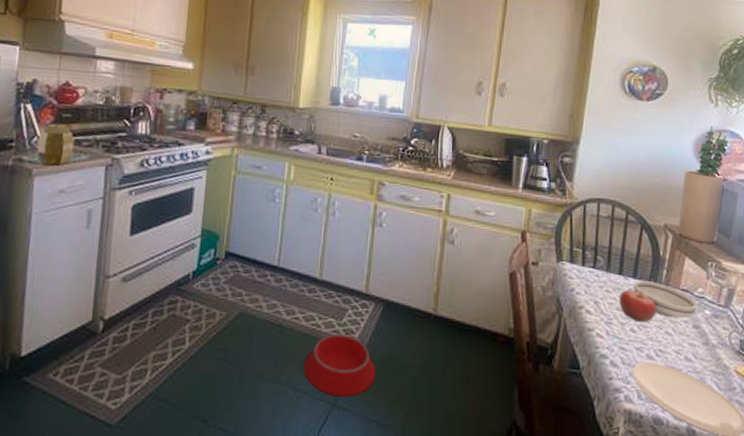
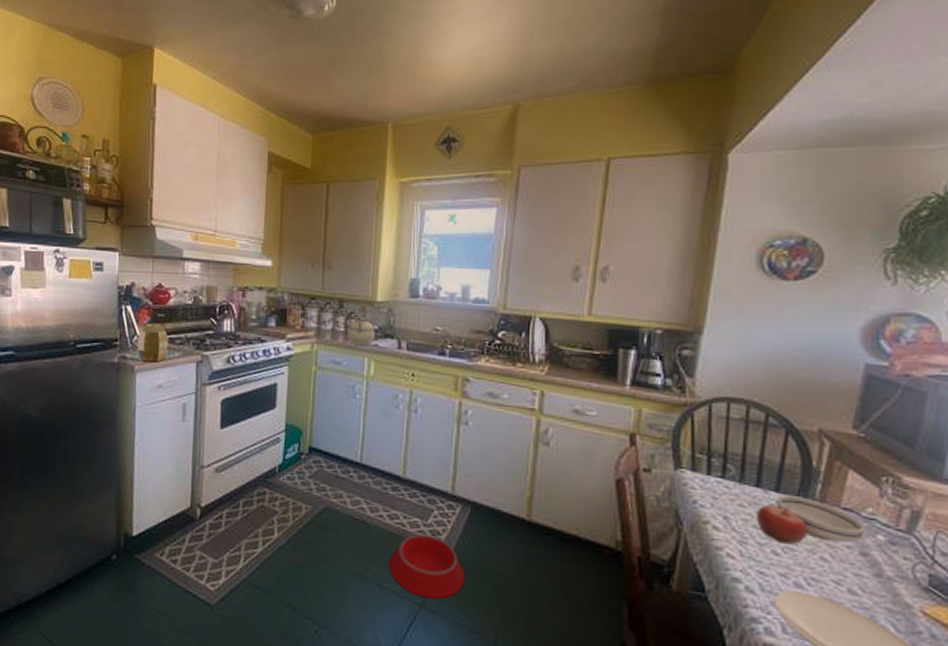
kettle: none [269,111,297,151] -> present [347,306,376,346]
vase: present [679,126,729,245] -> none [839,309,914,455]

